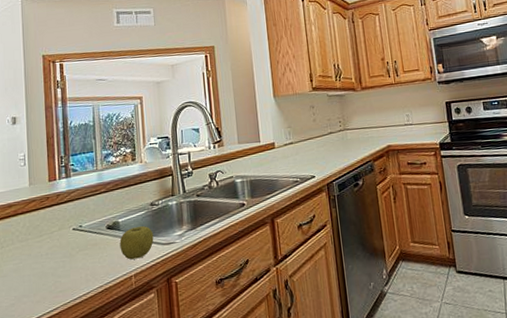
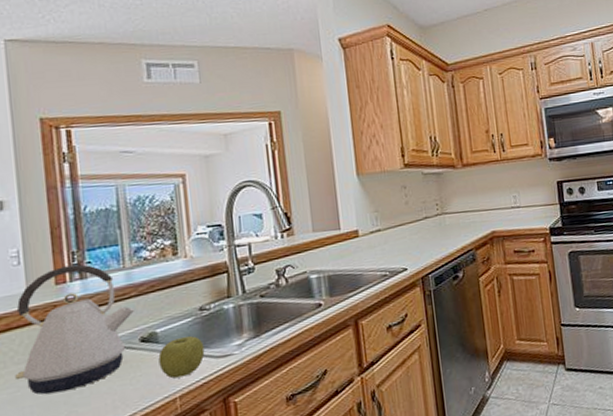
kettle: none [19,166,103,267] -> present [15,264,134,395]

